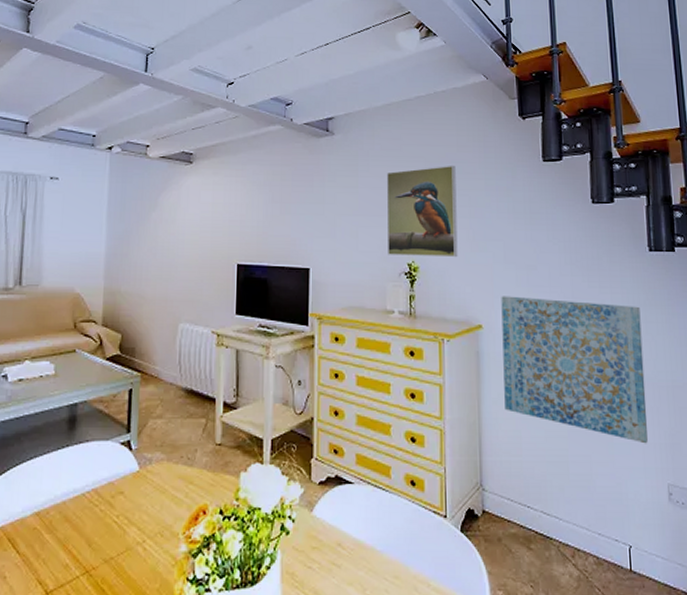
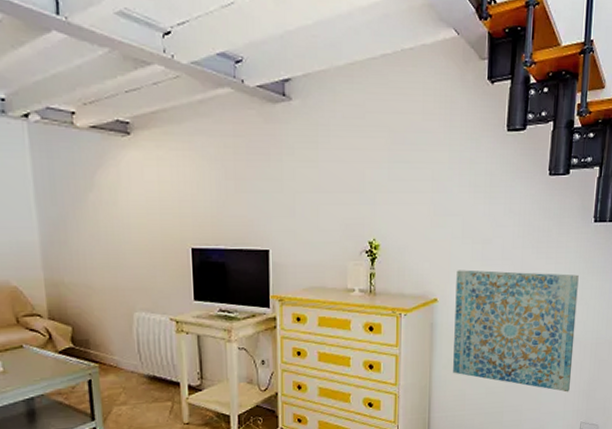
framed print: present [386,165,458,258] -> none [348,135,420,234]

